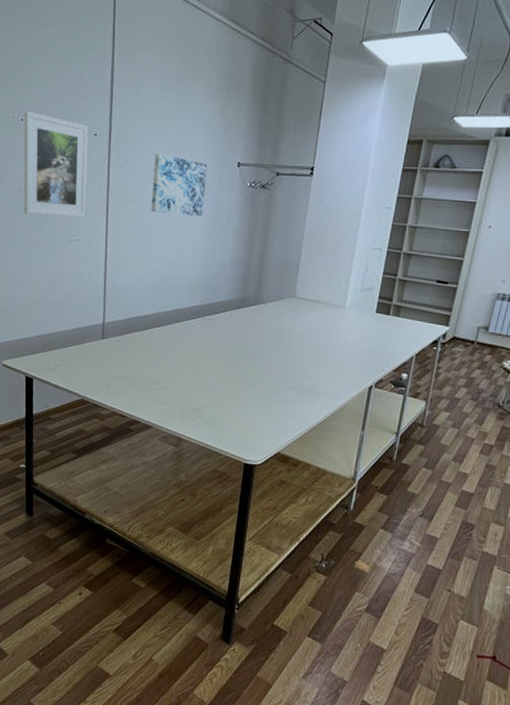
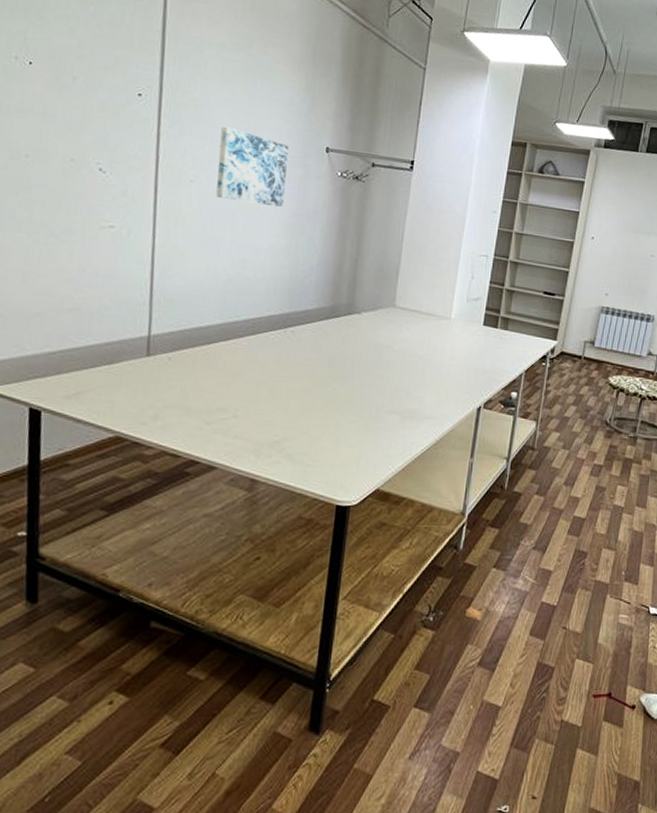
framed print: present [23,111,89,218] -> none [30,52,130,199]

